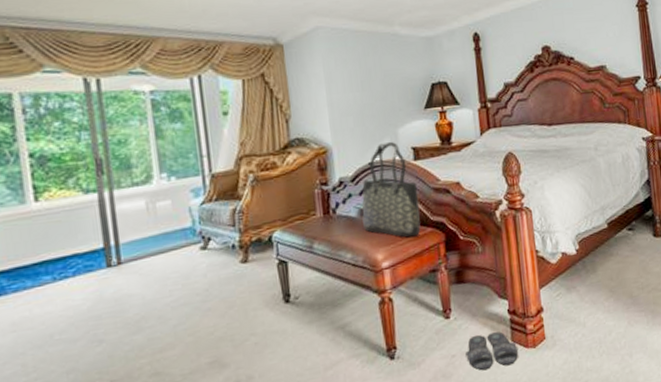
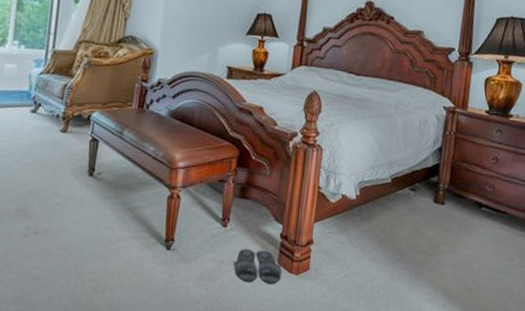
tote bag: present [362,142,421,237] -> none [169,57,225,146]

